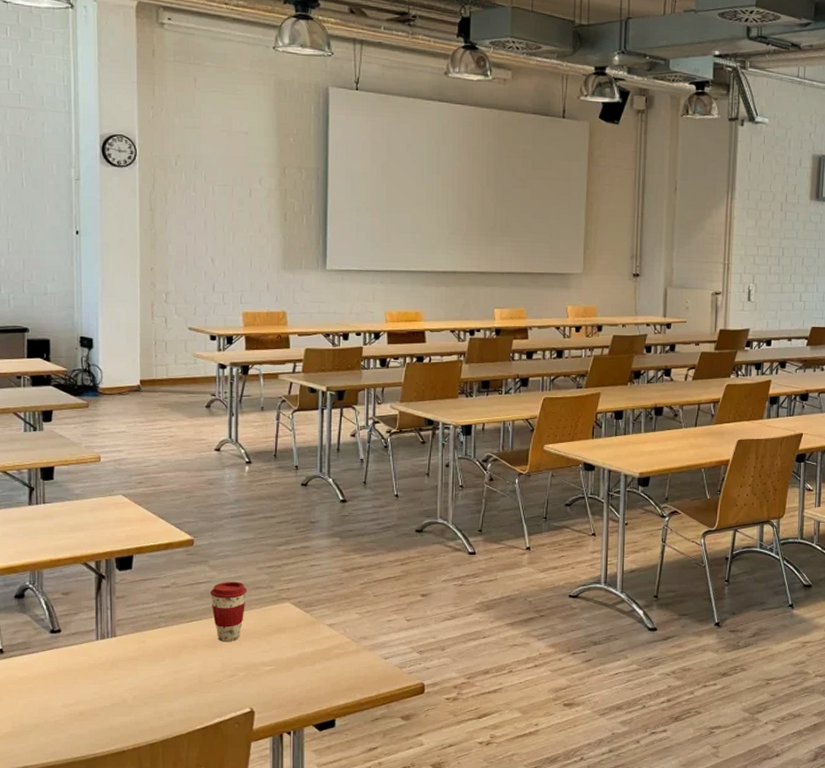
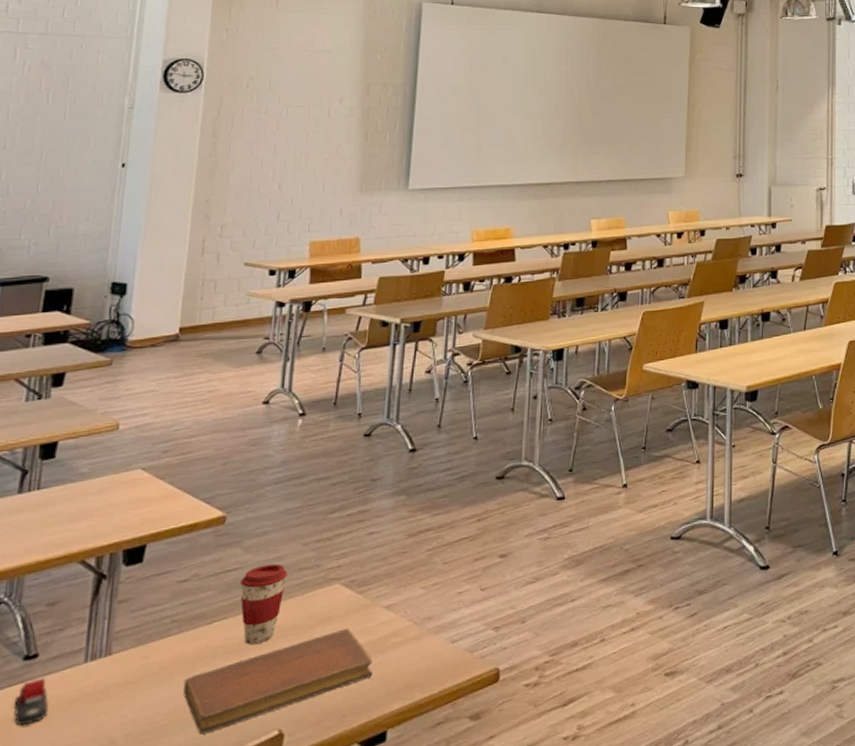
stapler: none [47,648,74,680] -> present [13,677,49,725]
notebook: none [174,638,321,704] -> present [183,628,373,735]

